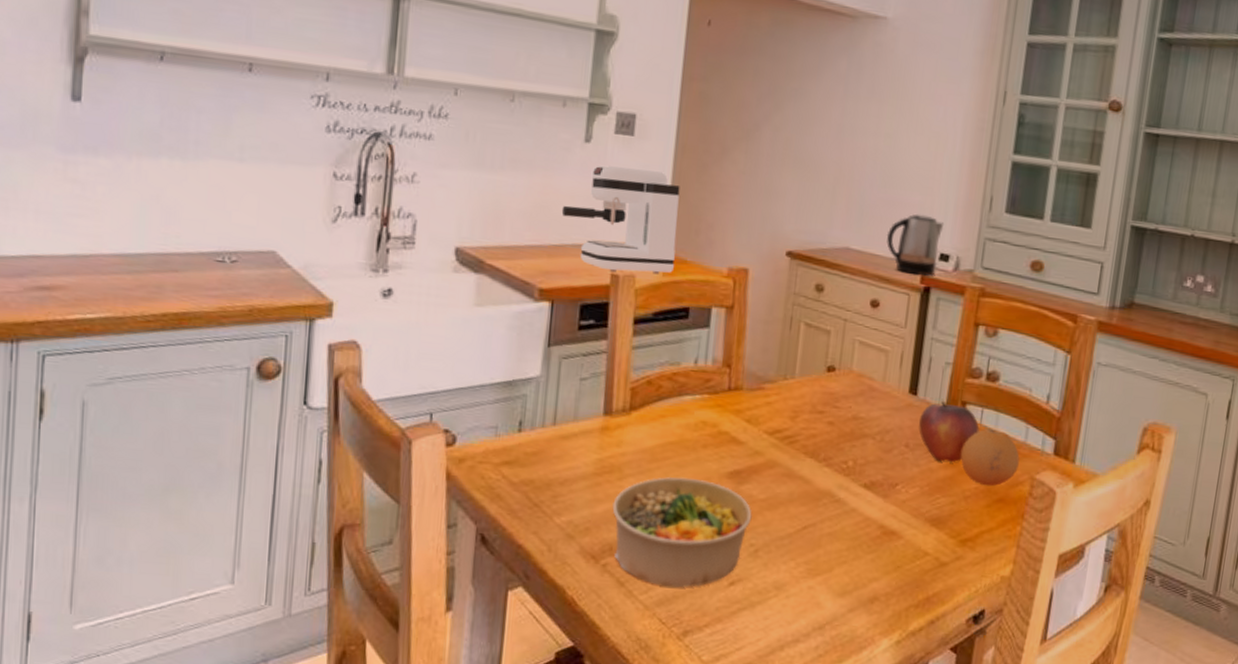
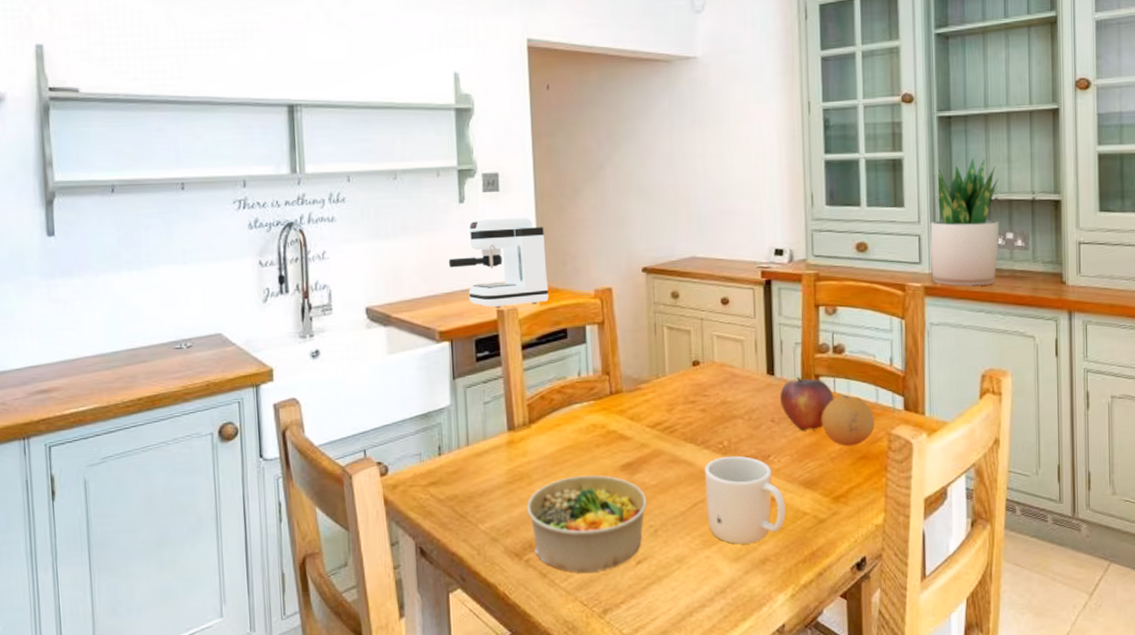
mug: none [816,478,907,579] -> present [704,455,786,544]
kettle: present [886,214,945,276] -> none [725,218,775,271]
planter: none [1107,185,1199,330] -> present [929,158,1000,287]

